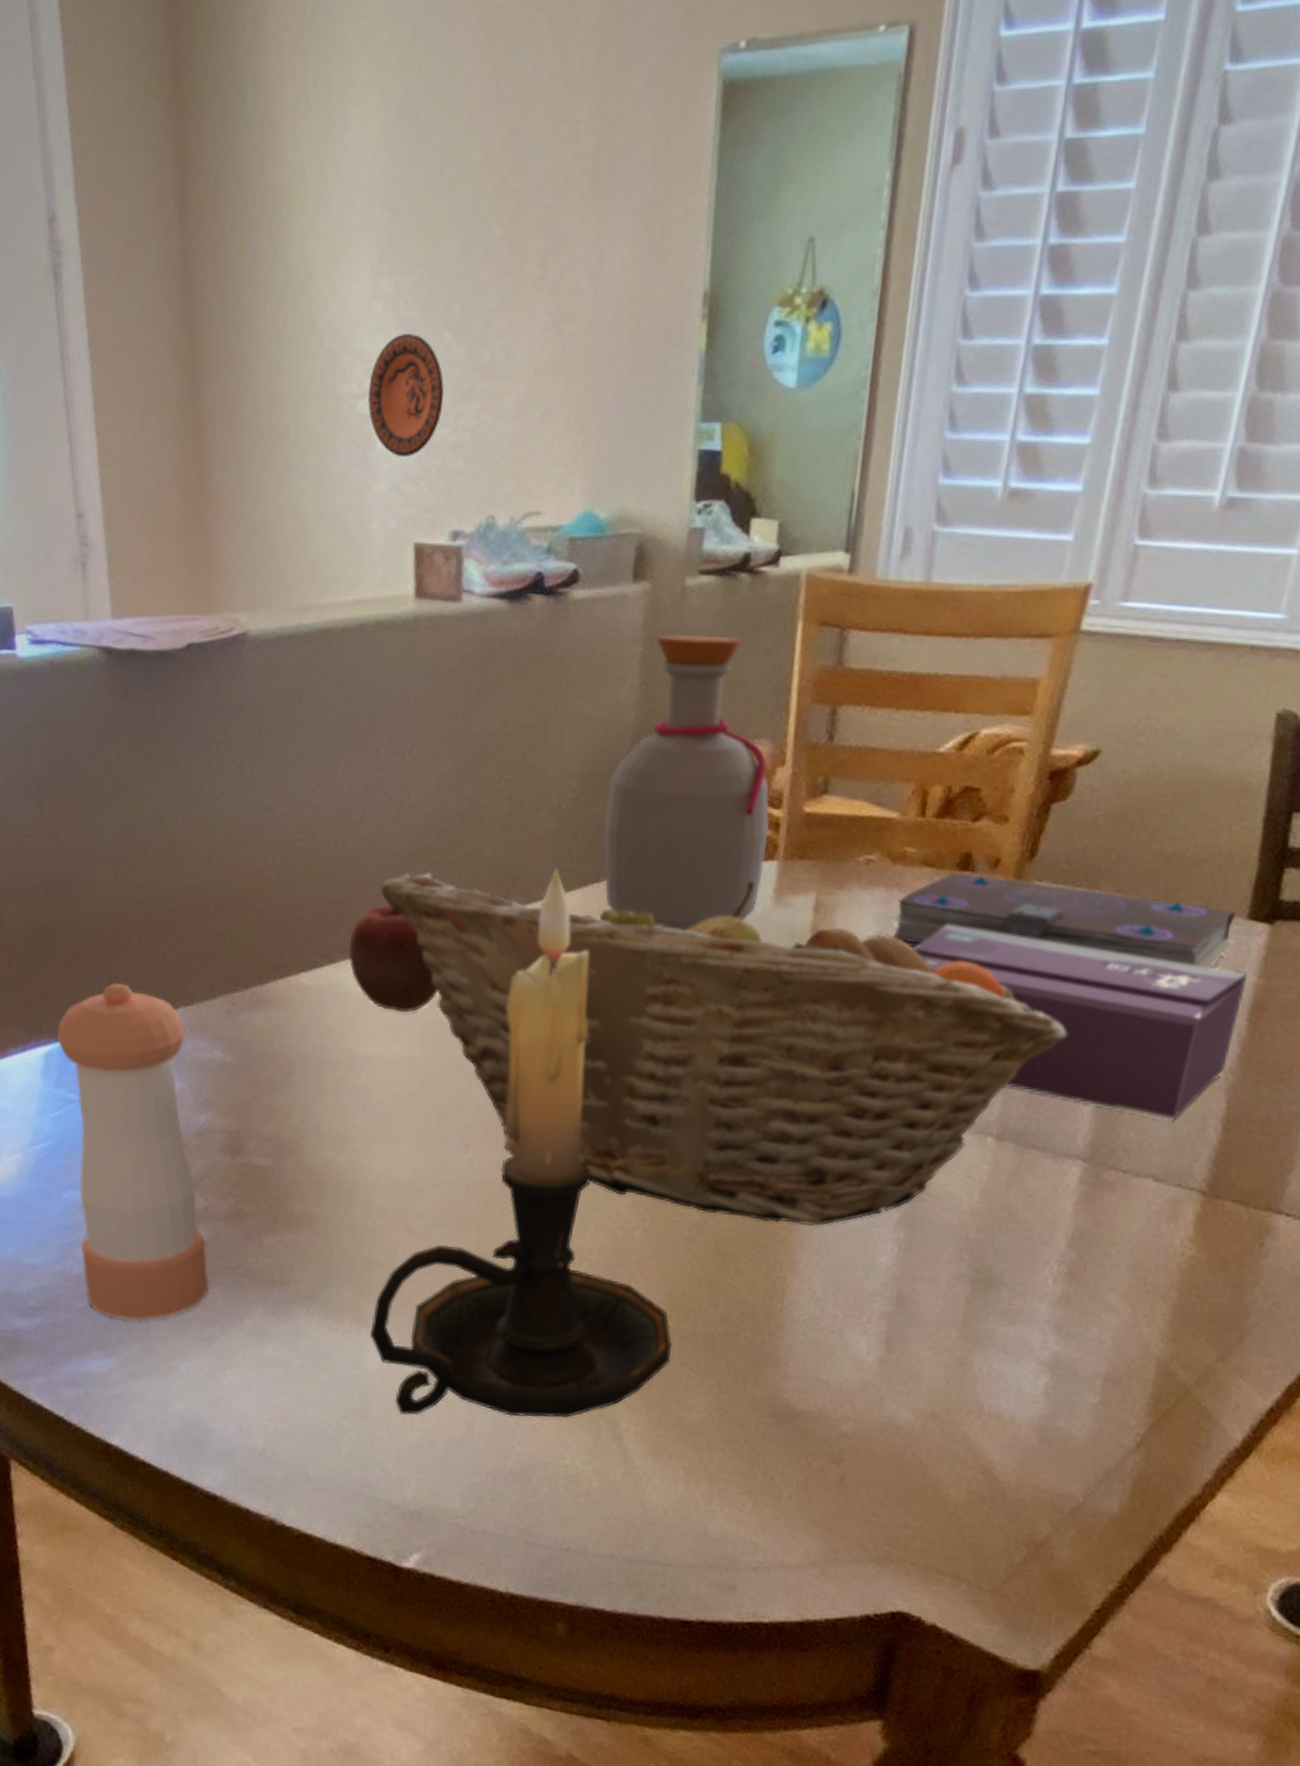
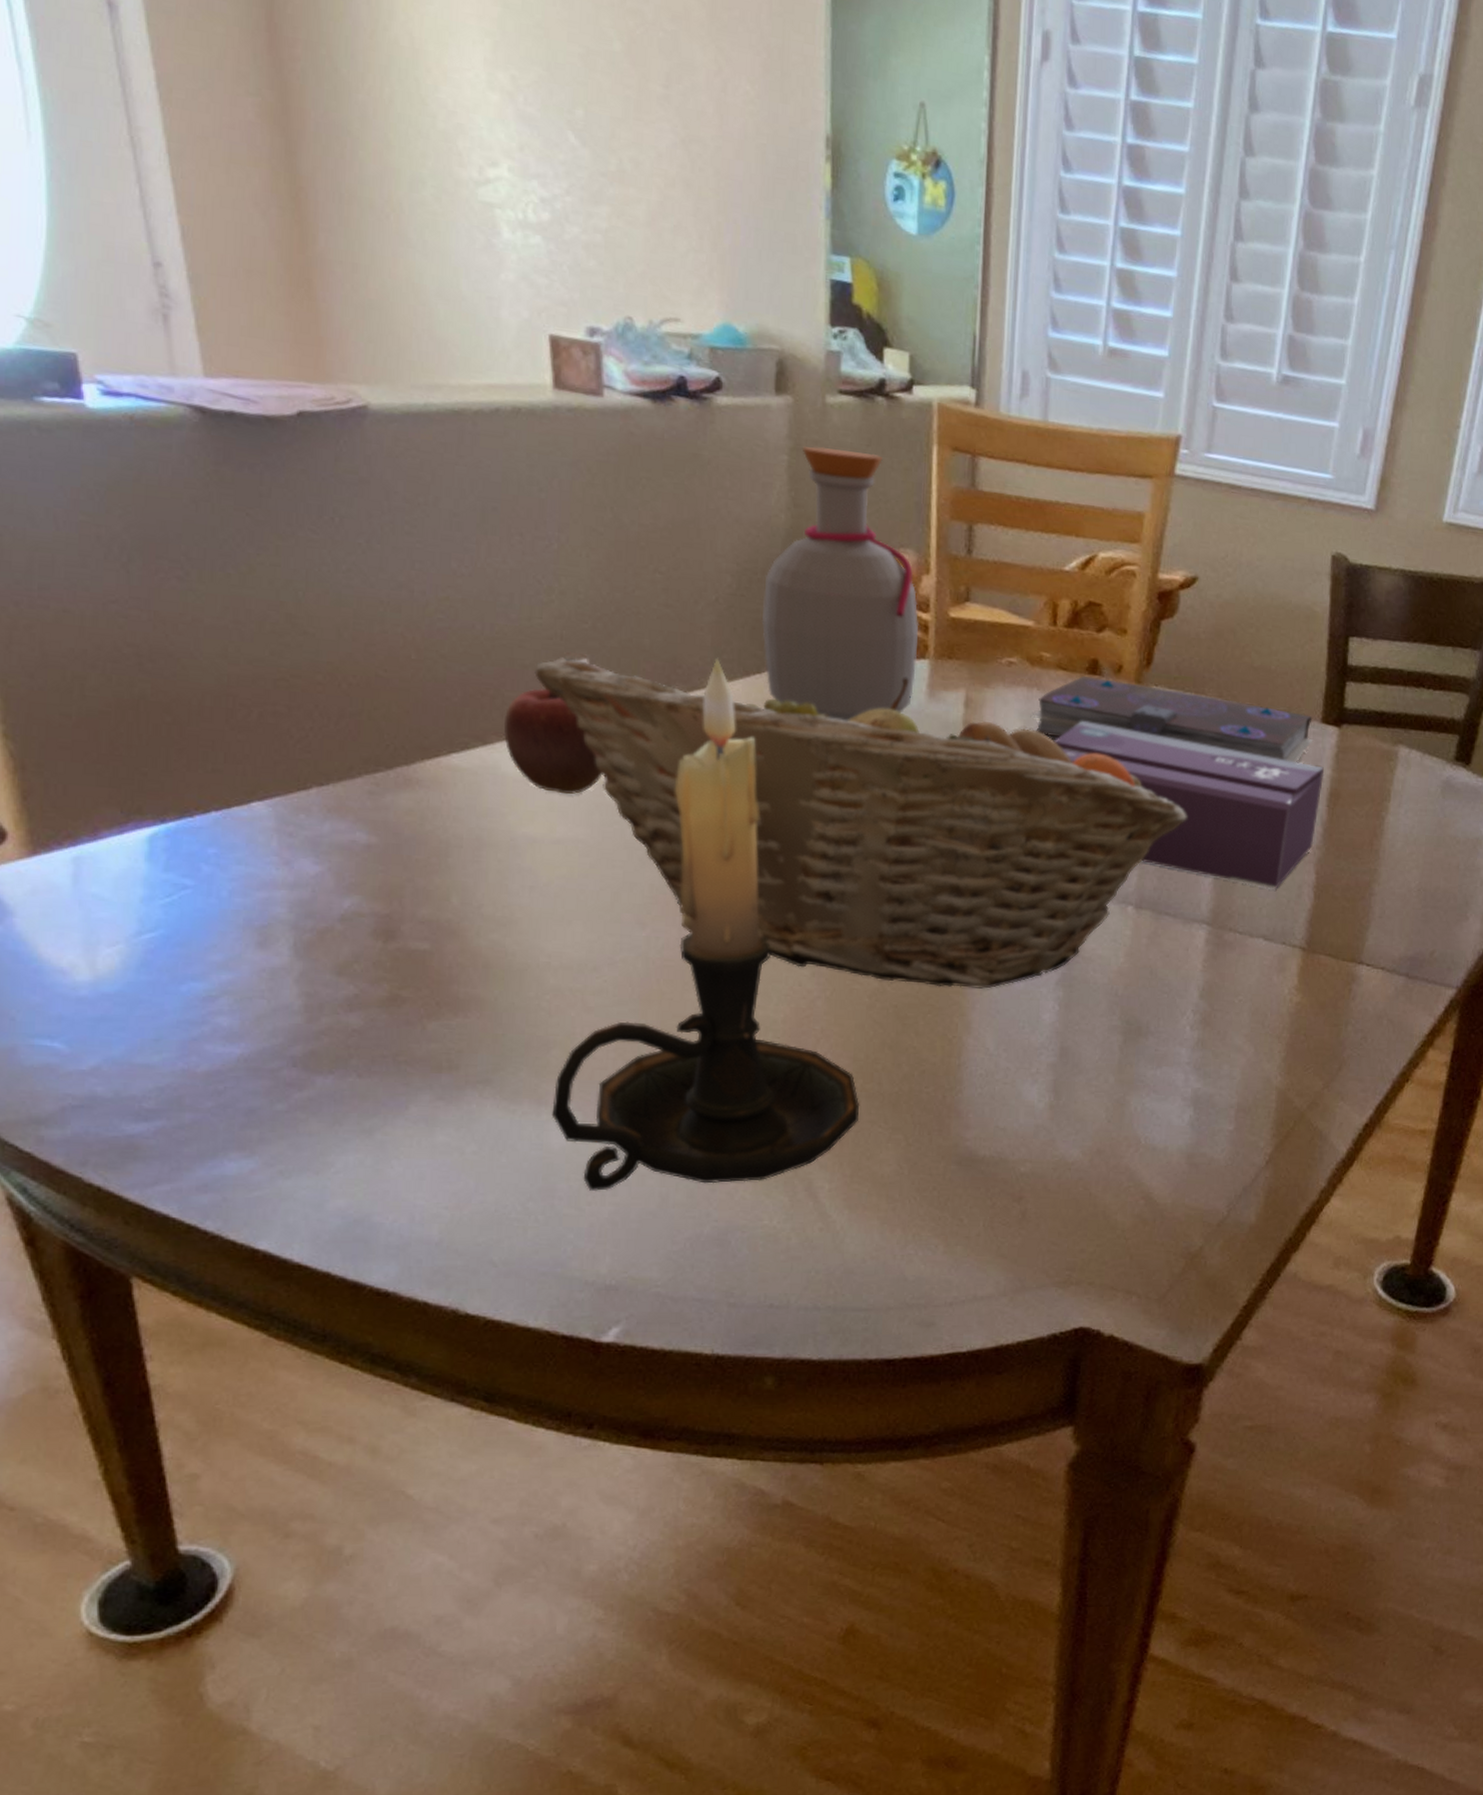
pepper shaker: present [57,982,210,1320] -> none [162,760,366,1116]
decorative plate: present [368,334,444,458] -> none [489,128,572,250]

